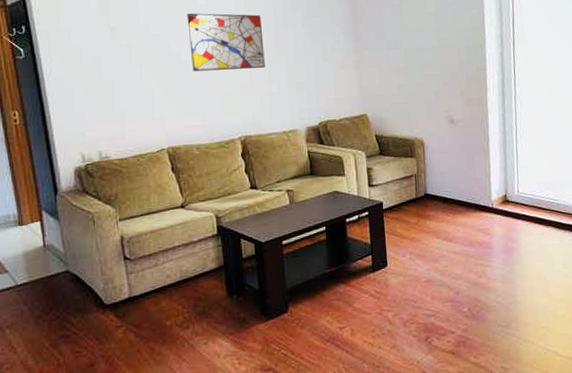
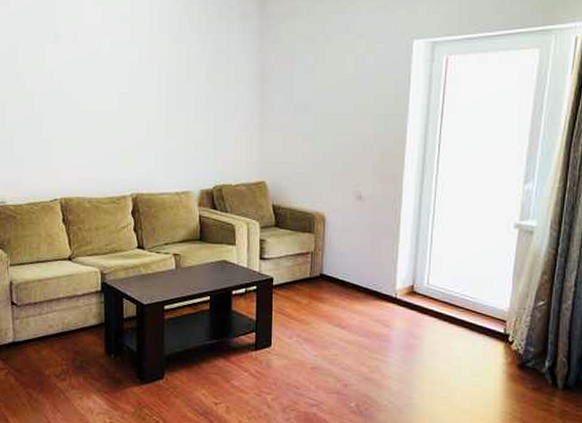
wall art: present [186,13,265,71] -> none [89,62,164,124]

